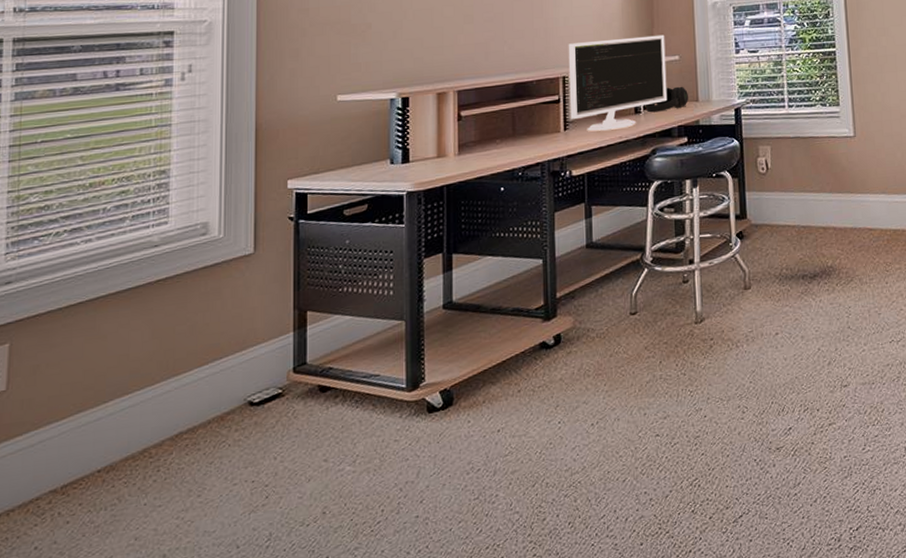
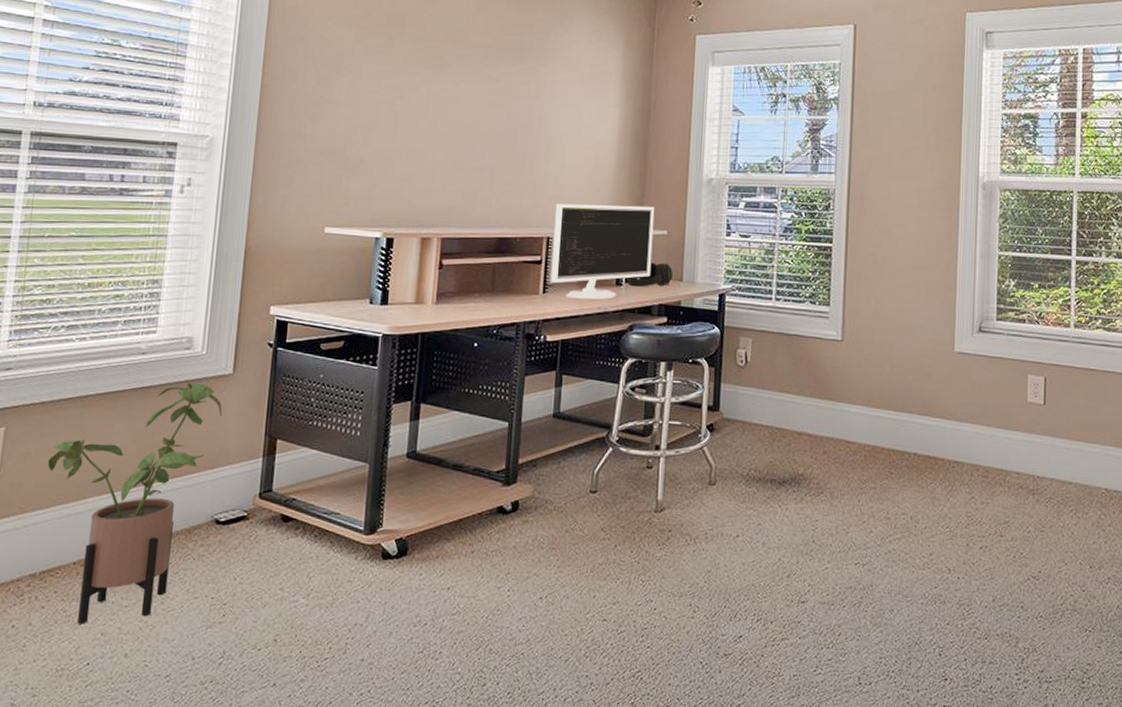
house plant: none [60,267,246,533] -> present [47,383,222,624]

